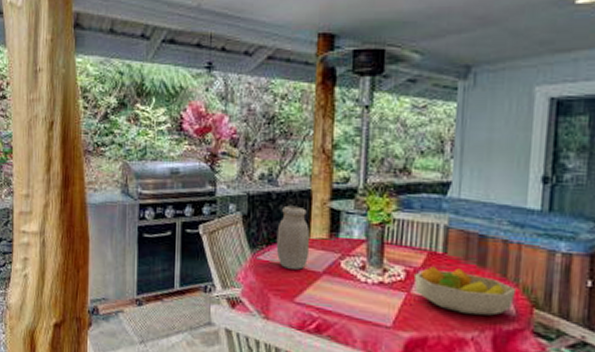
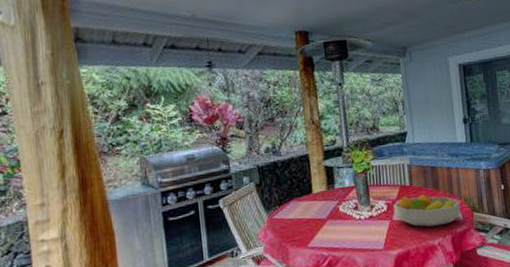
jar: present [276,205,310,270] -> none [285,169,315,222]

